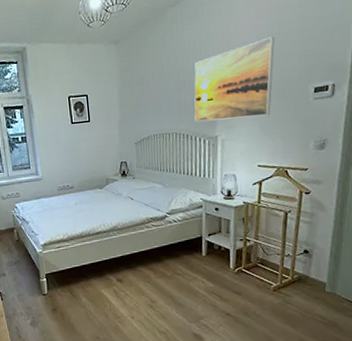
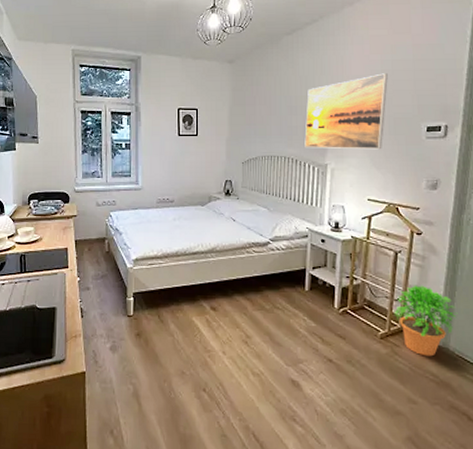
potted plant: none [285,240,344,302] -> present [394,285,458,357]

